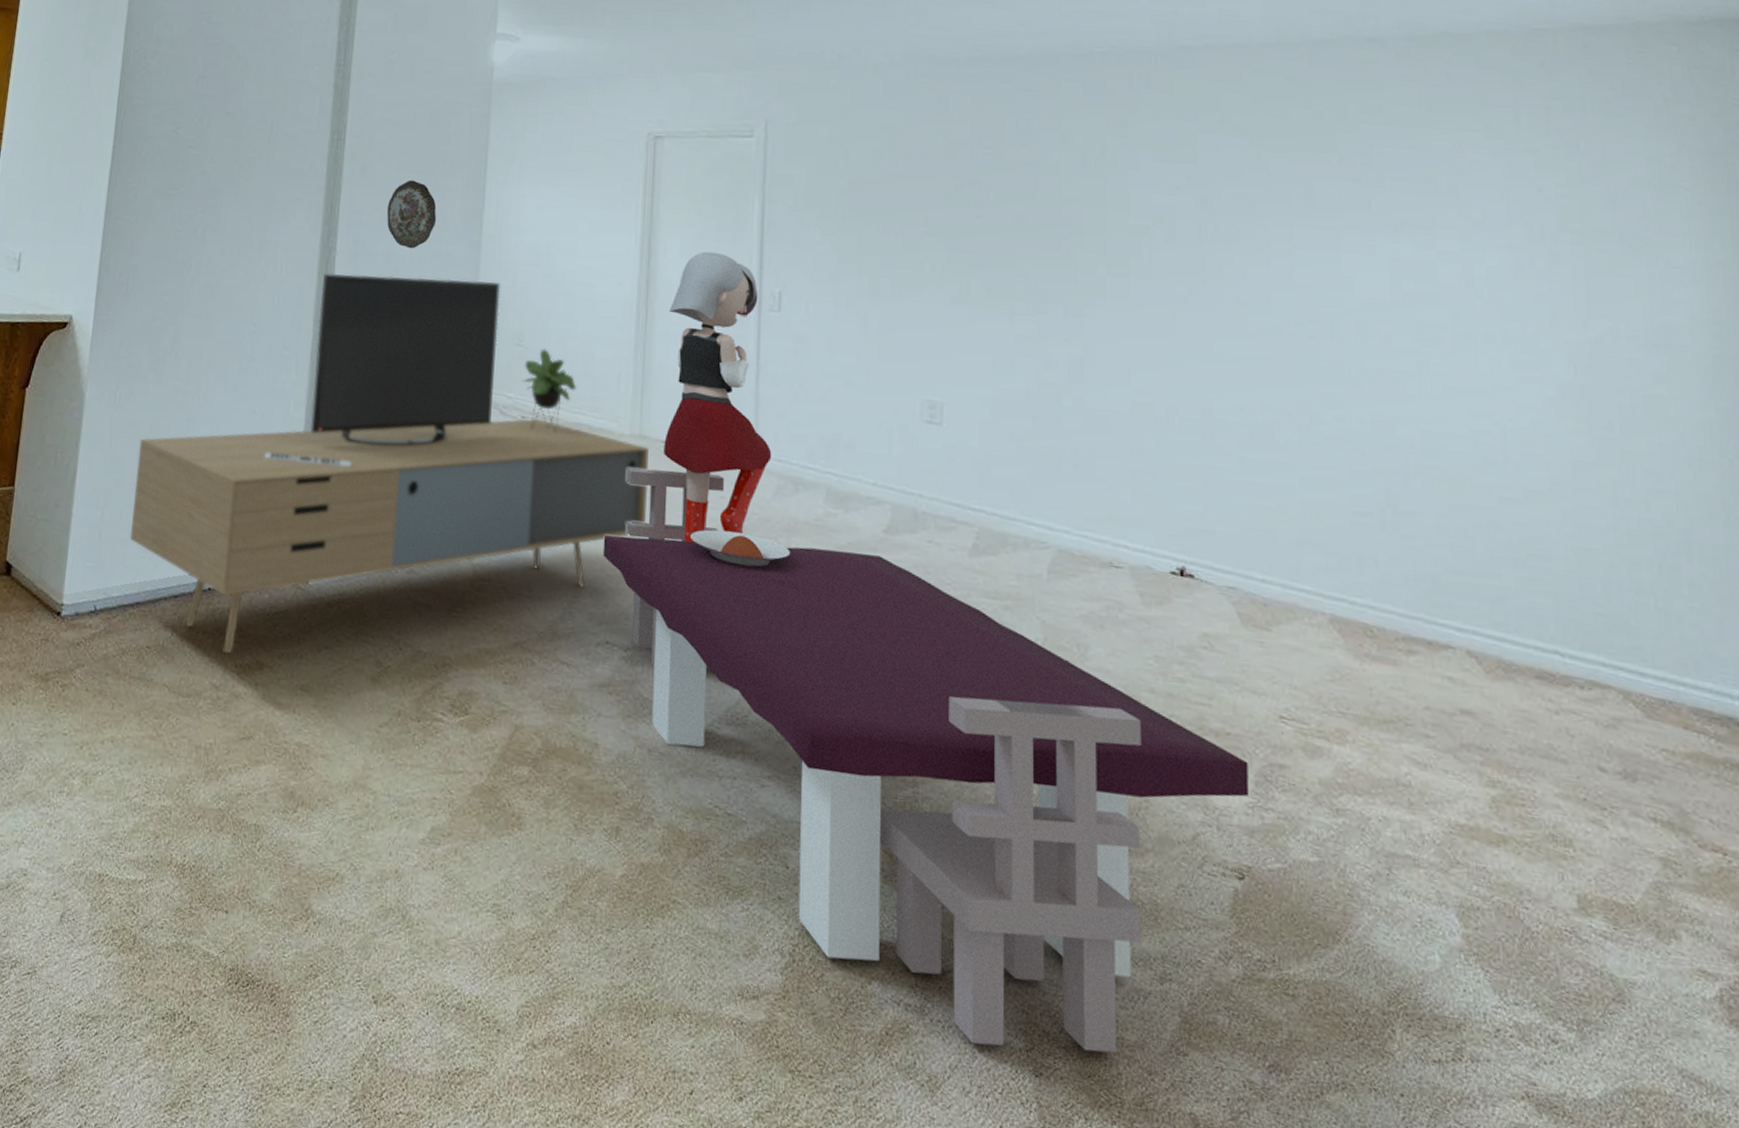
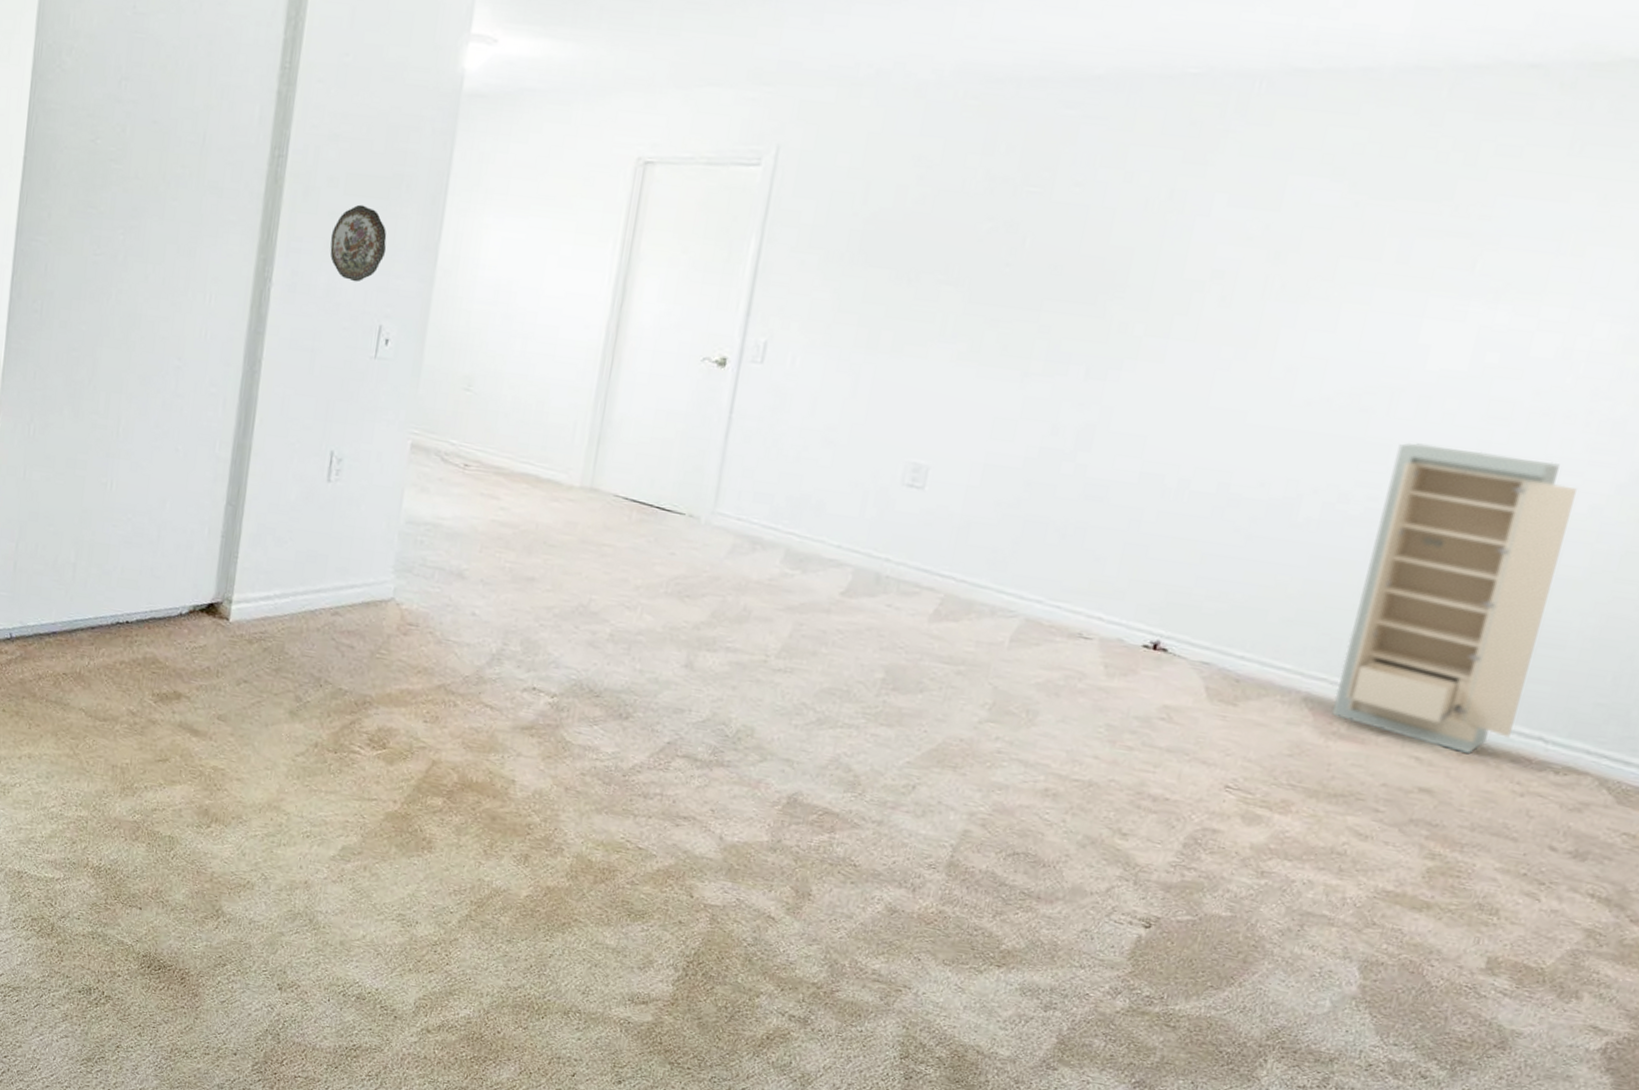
media console: present [130,273,649,654] -> none [46,306,599,684]
dining table: present [602,251,1249,1053] -> none [538,294,1181,1064]
storage cabinet: none [1350,365,1528,672] -> present [1331,442,1577,755]

